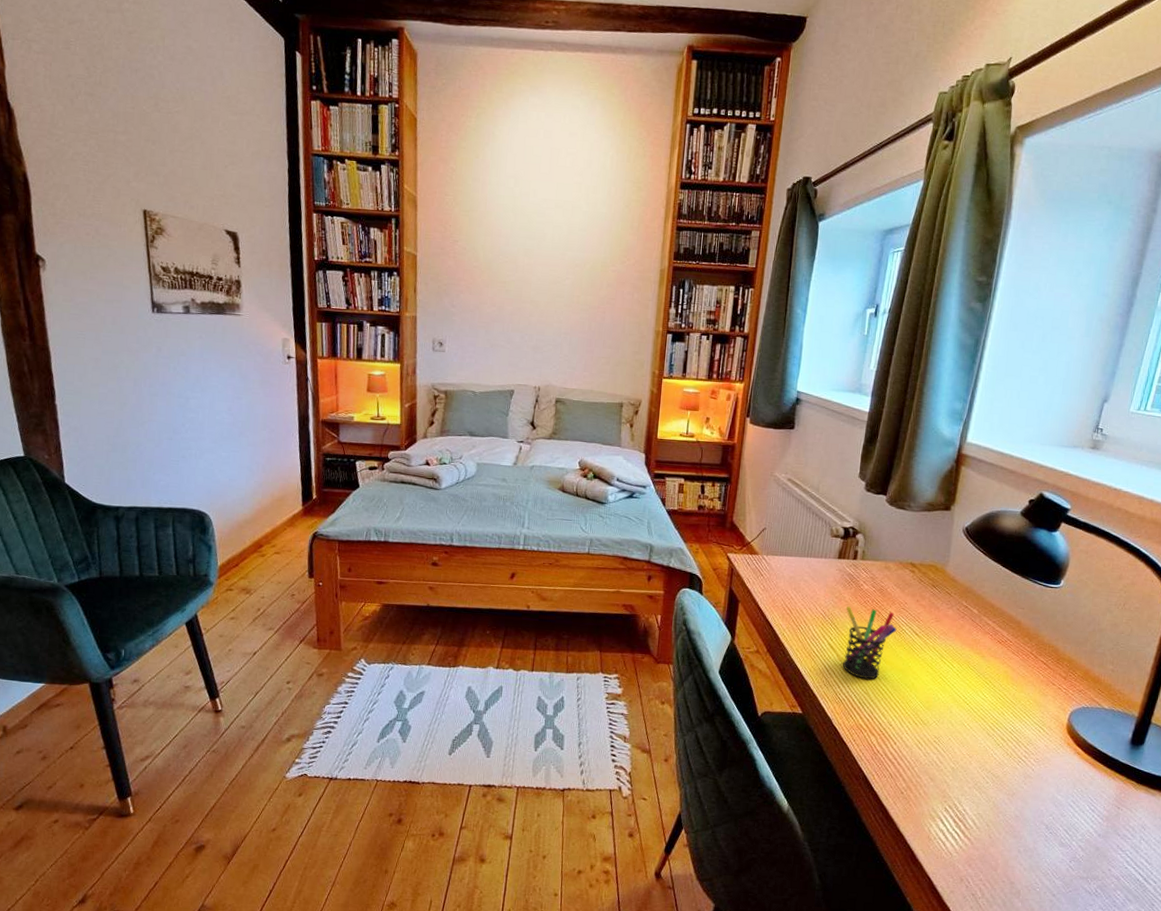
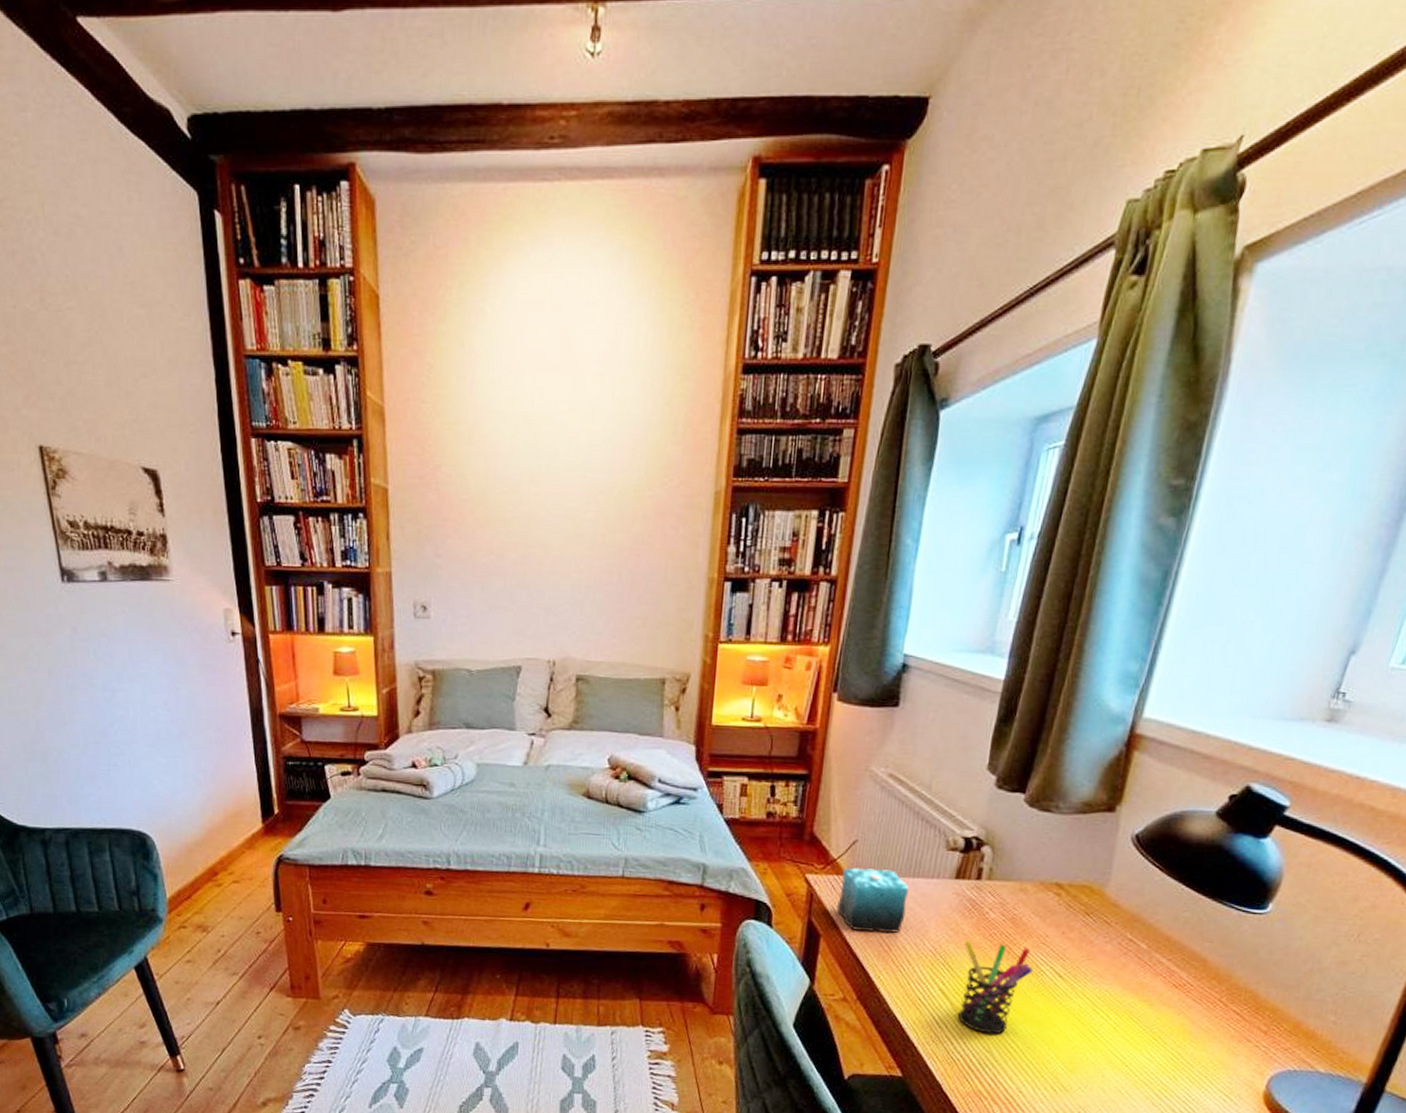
candle: none [751,549,804,600] -> present [837,867,909,933]

